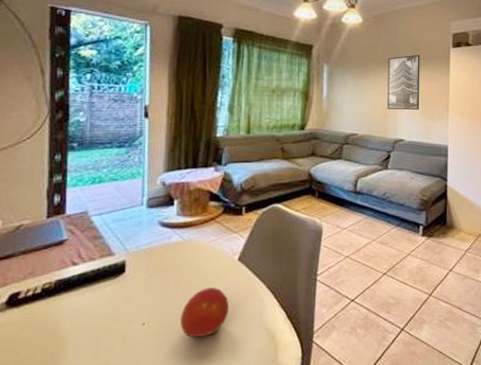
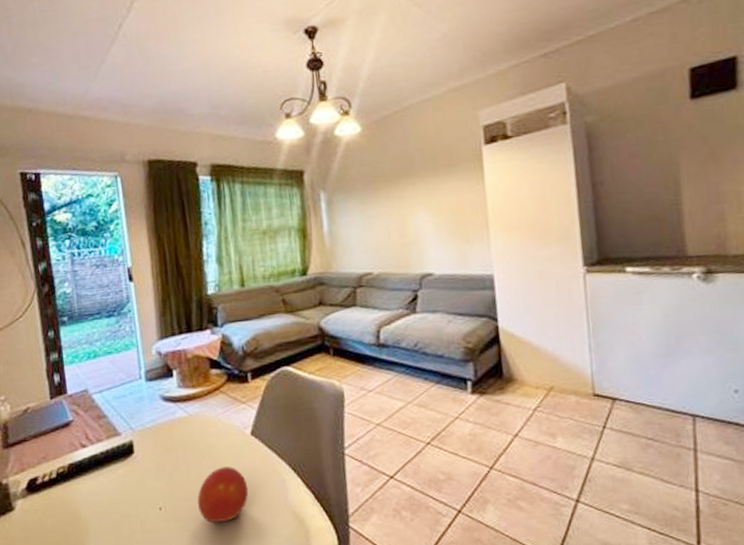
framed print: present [387,54,420,110] -> none [399,161,449,237]

